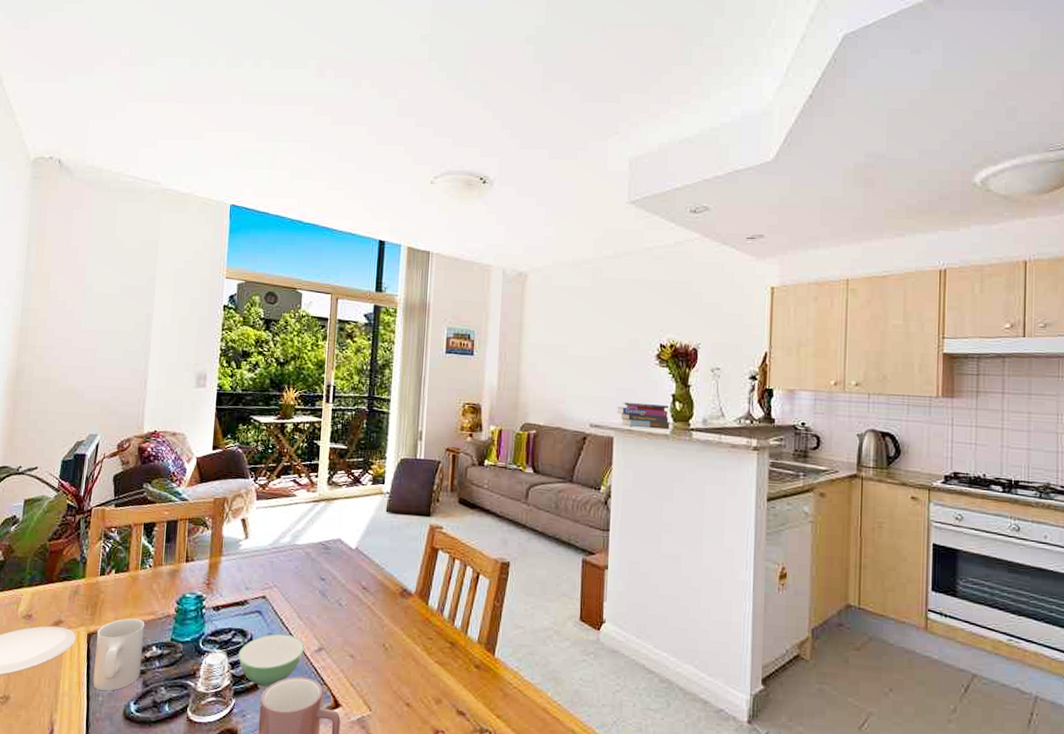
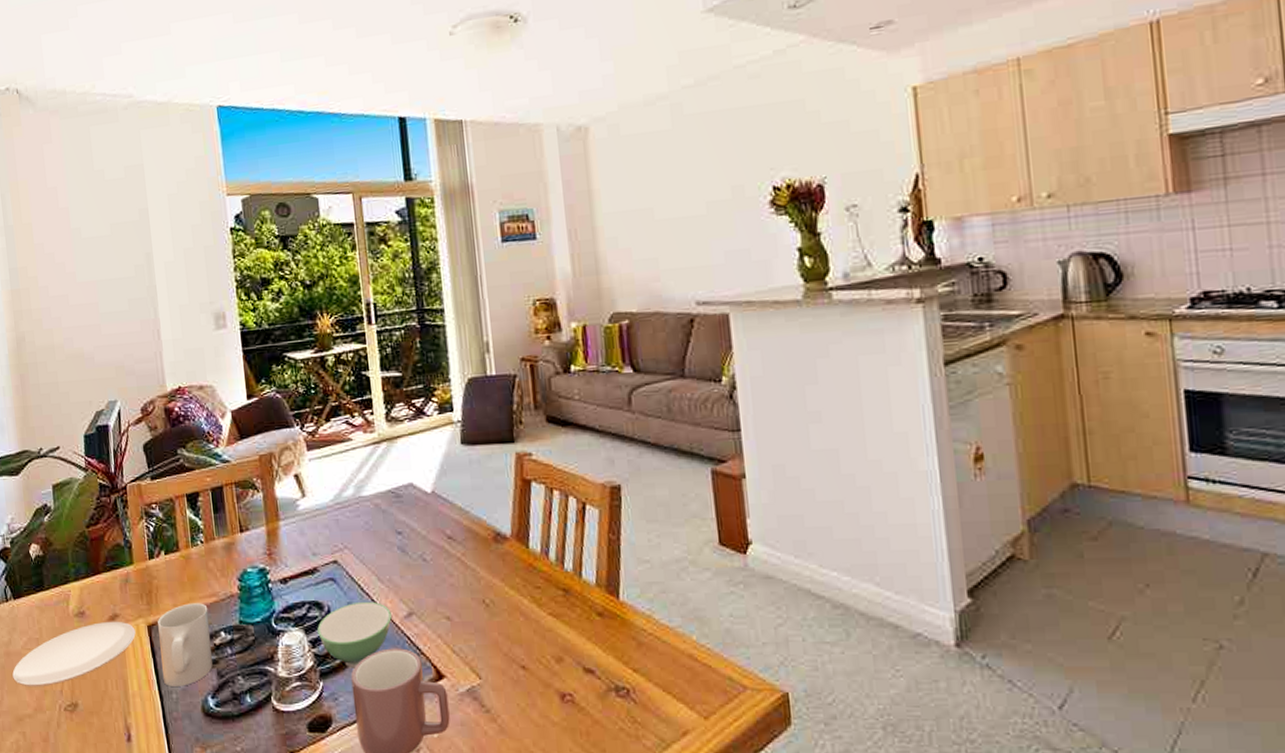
books: present [617,402,670,430] -> none [728,263,801,298]

